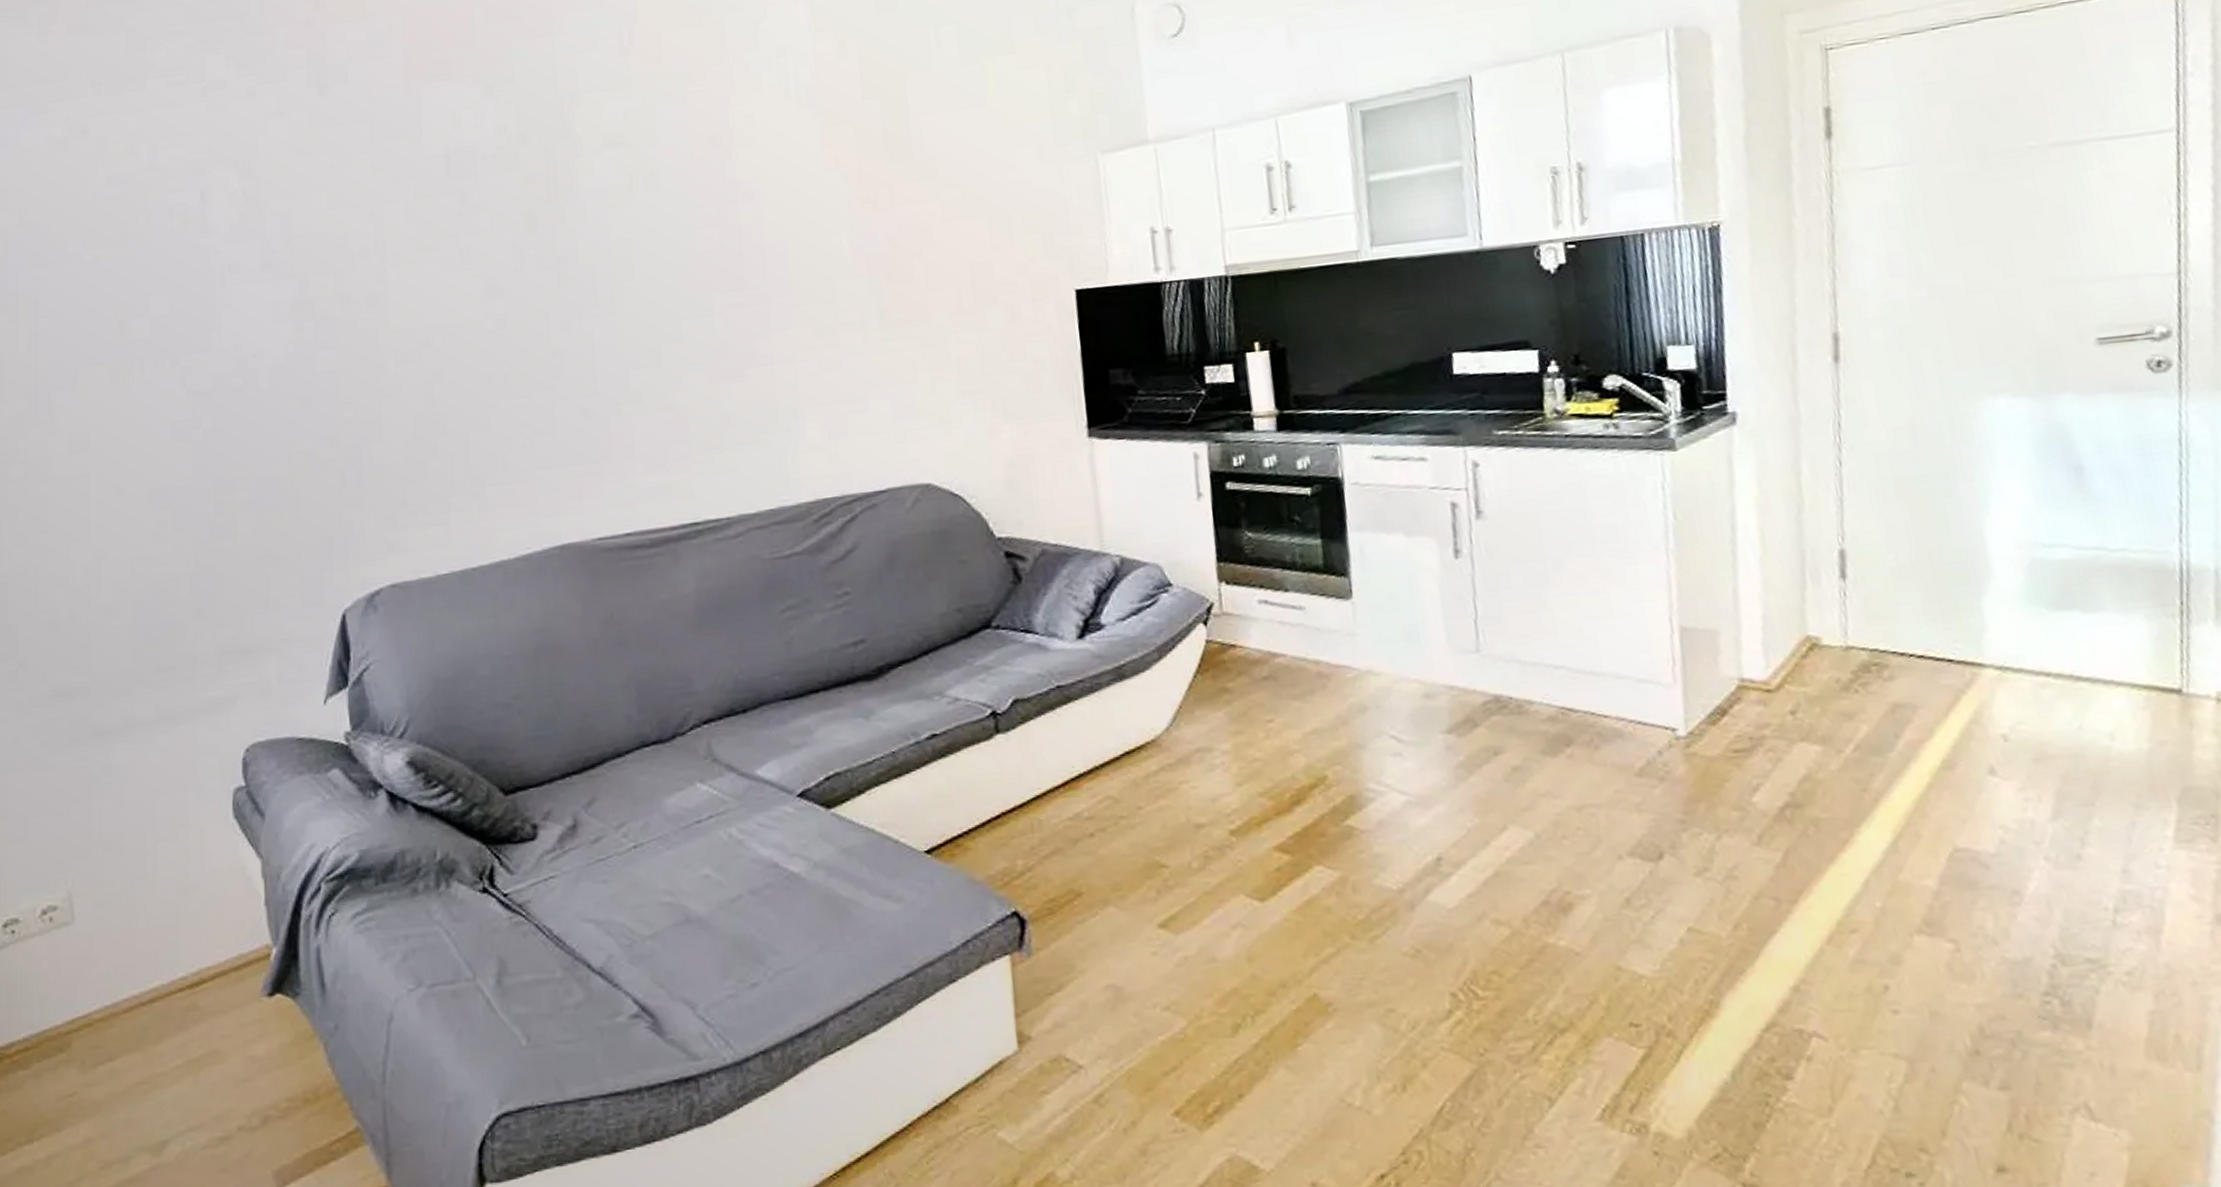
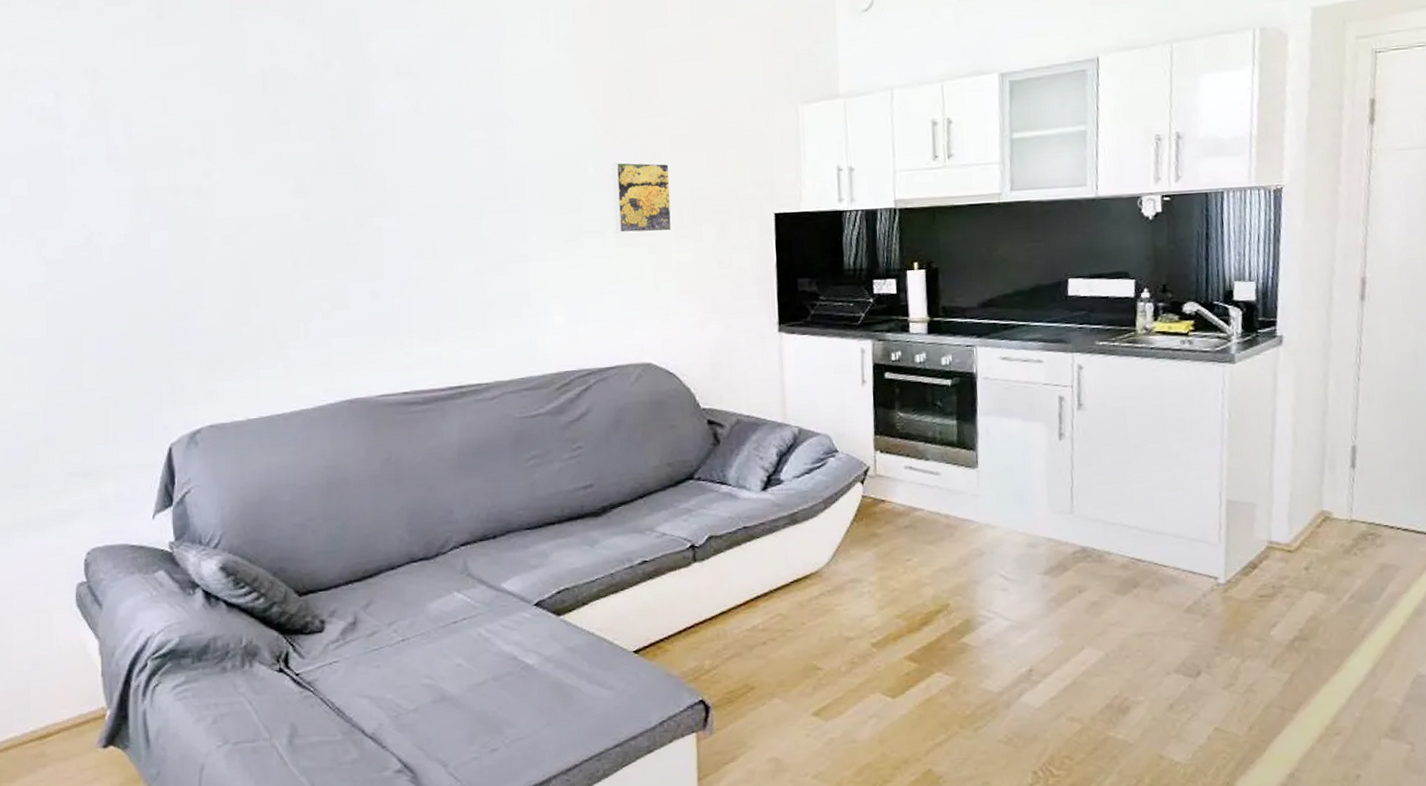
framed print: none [870,235,949,325] -> present [611,162,672,234]

